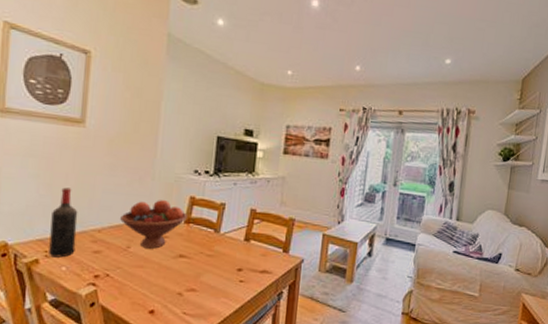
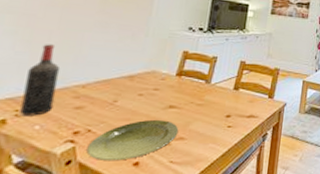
plate: none [107,268,190,307] -> present [86,120,179,162]
fruit bowl: present [120,200,187,249] -> none [108,55,180,101]

